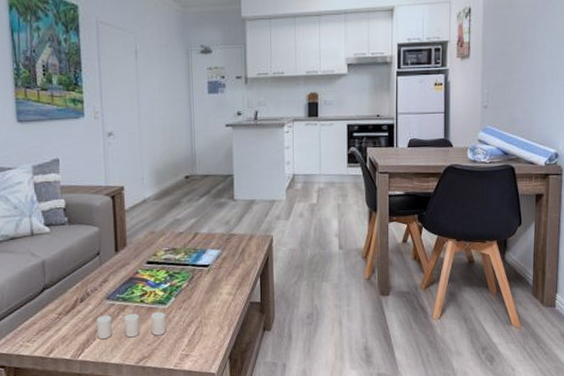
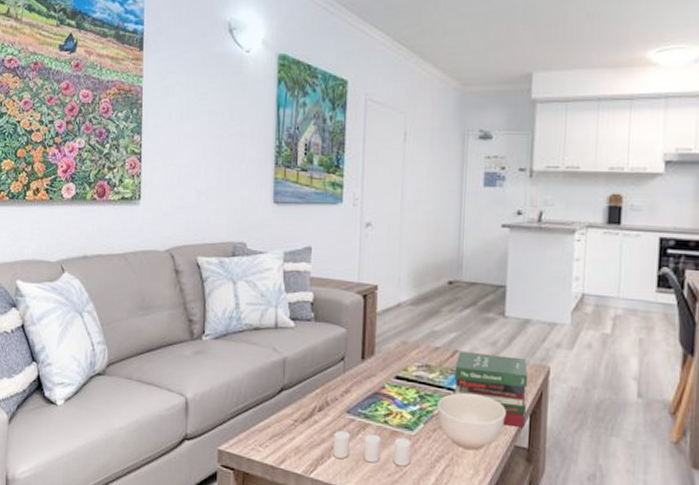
bowl: none [185,265,241,312] -> present [437,392,506,451]
books: none [196,231,257,288] -> present [452,351,529,428]

